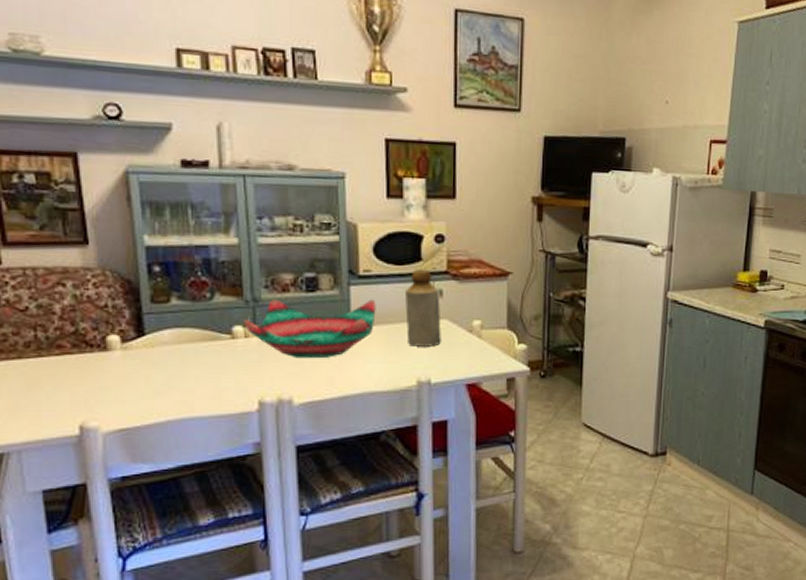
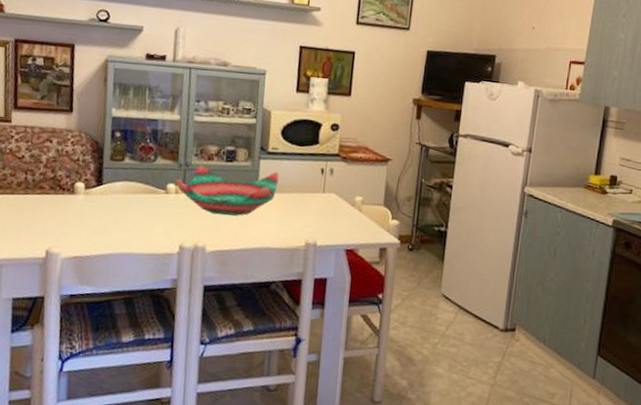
bottle: present [405,269,441,347] -> none [301,150,331,215]

